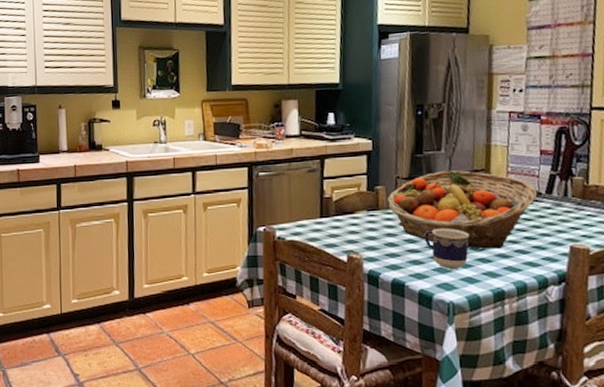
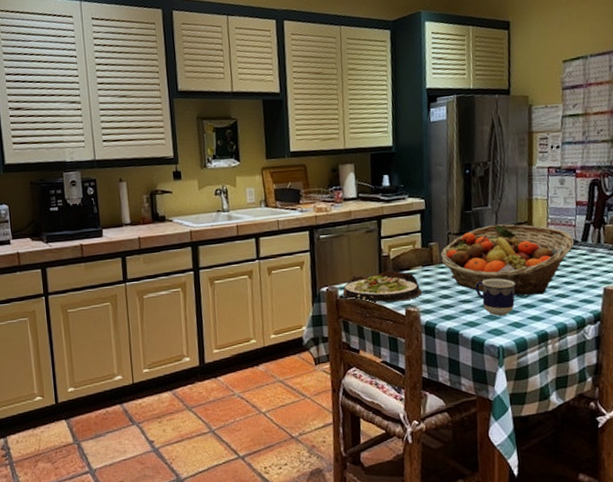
salad plate: none [280,212,366,247] -> present [342,270,422,303]

